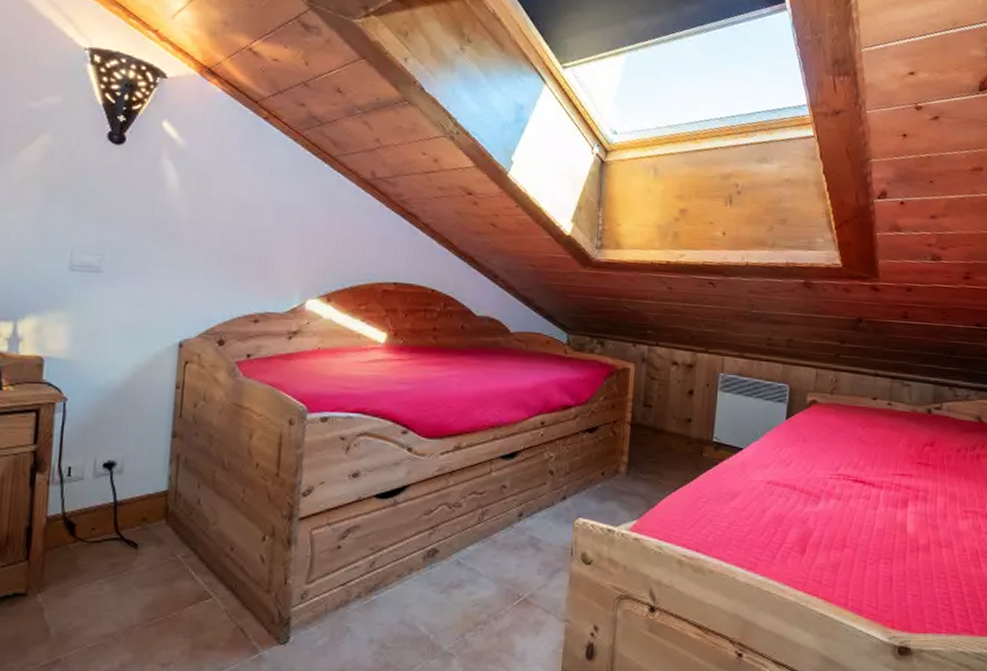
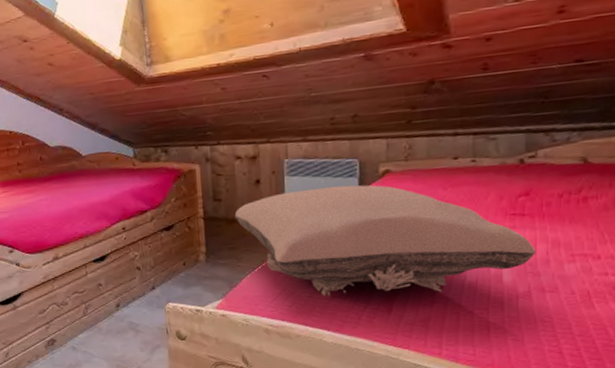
pillow: none [664,408,937,536] -> present [235,185,537,297]

